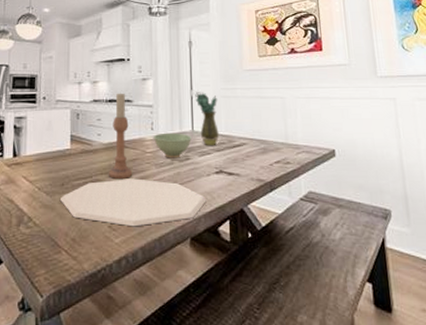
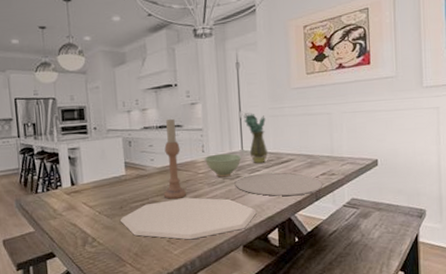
placemat: none [183,157,278,184] -> present [234,173,323,196]

